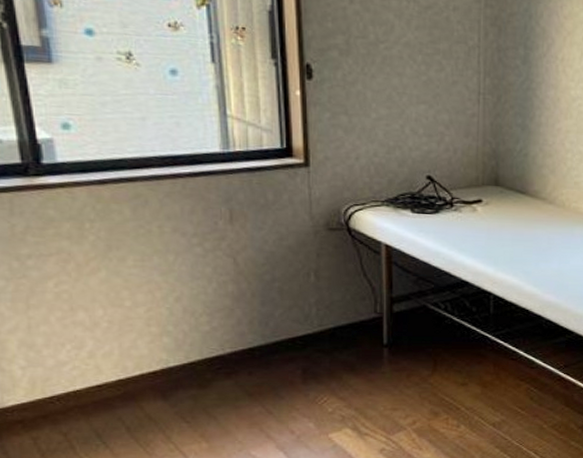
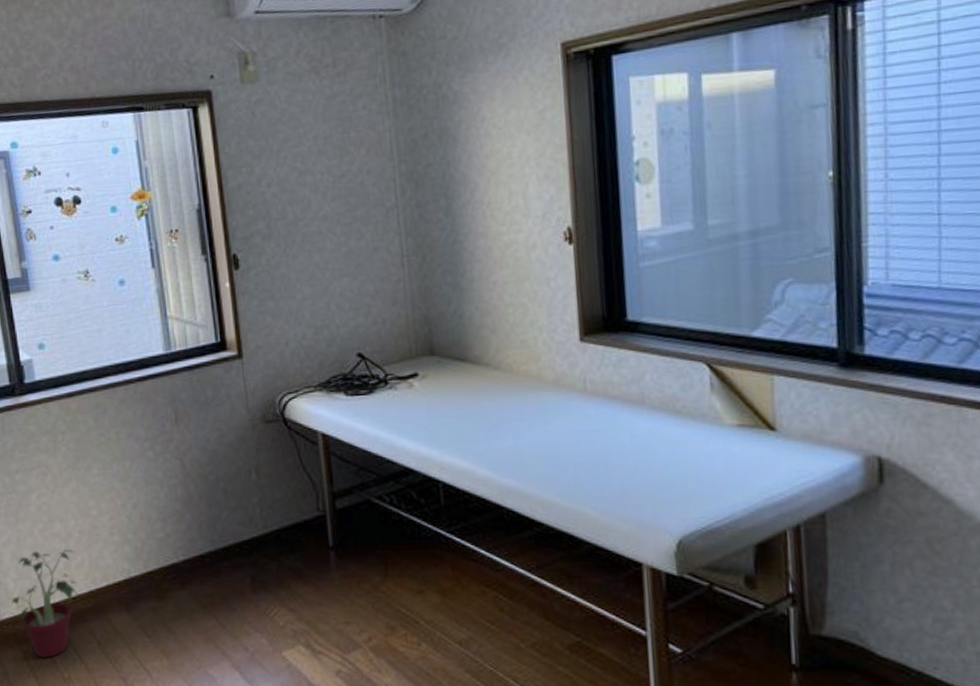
potted plant: none [18,335,104,445] -> present [11,546,78,659]

